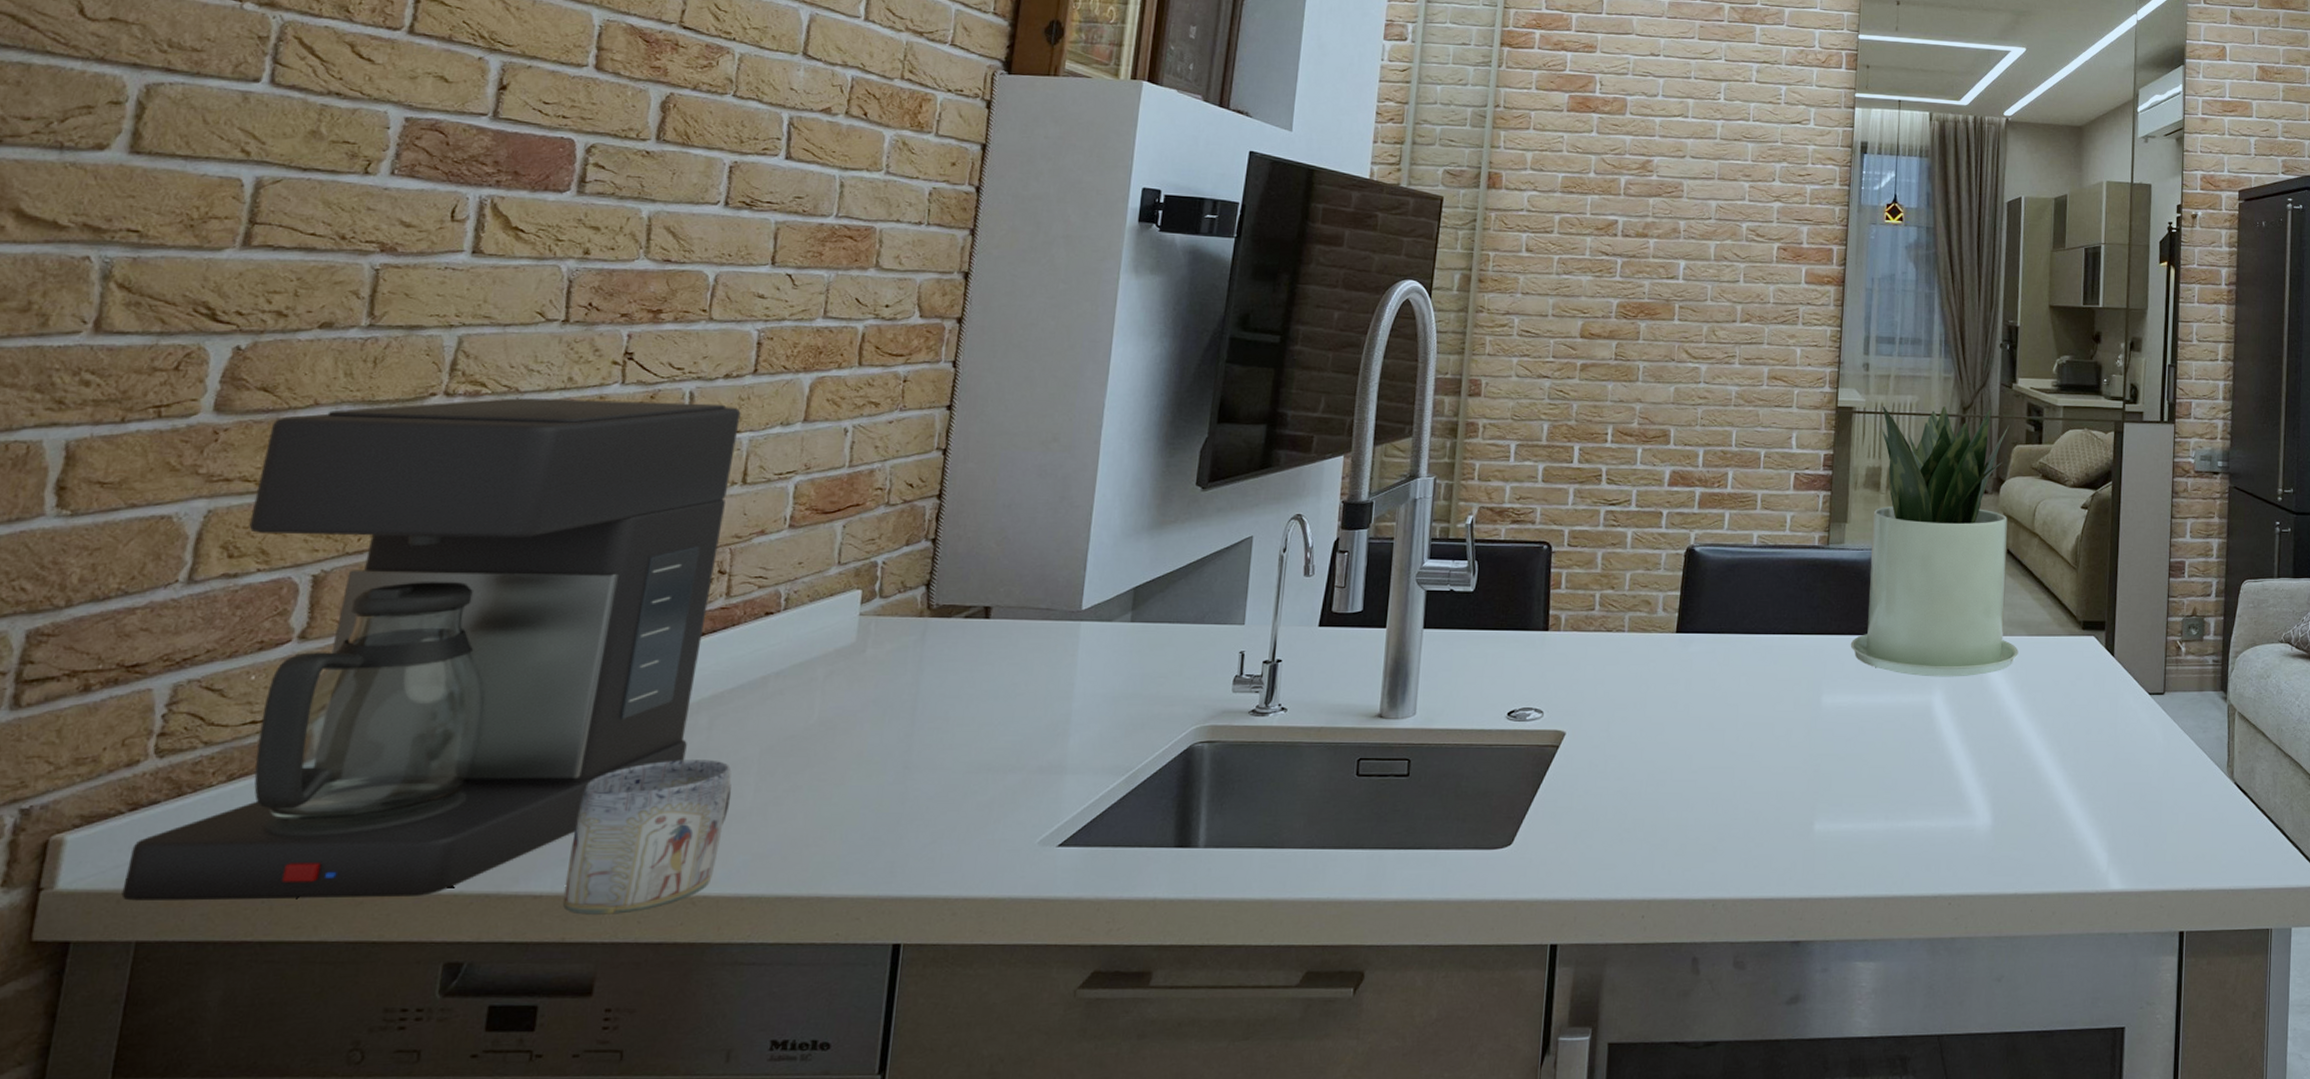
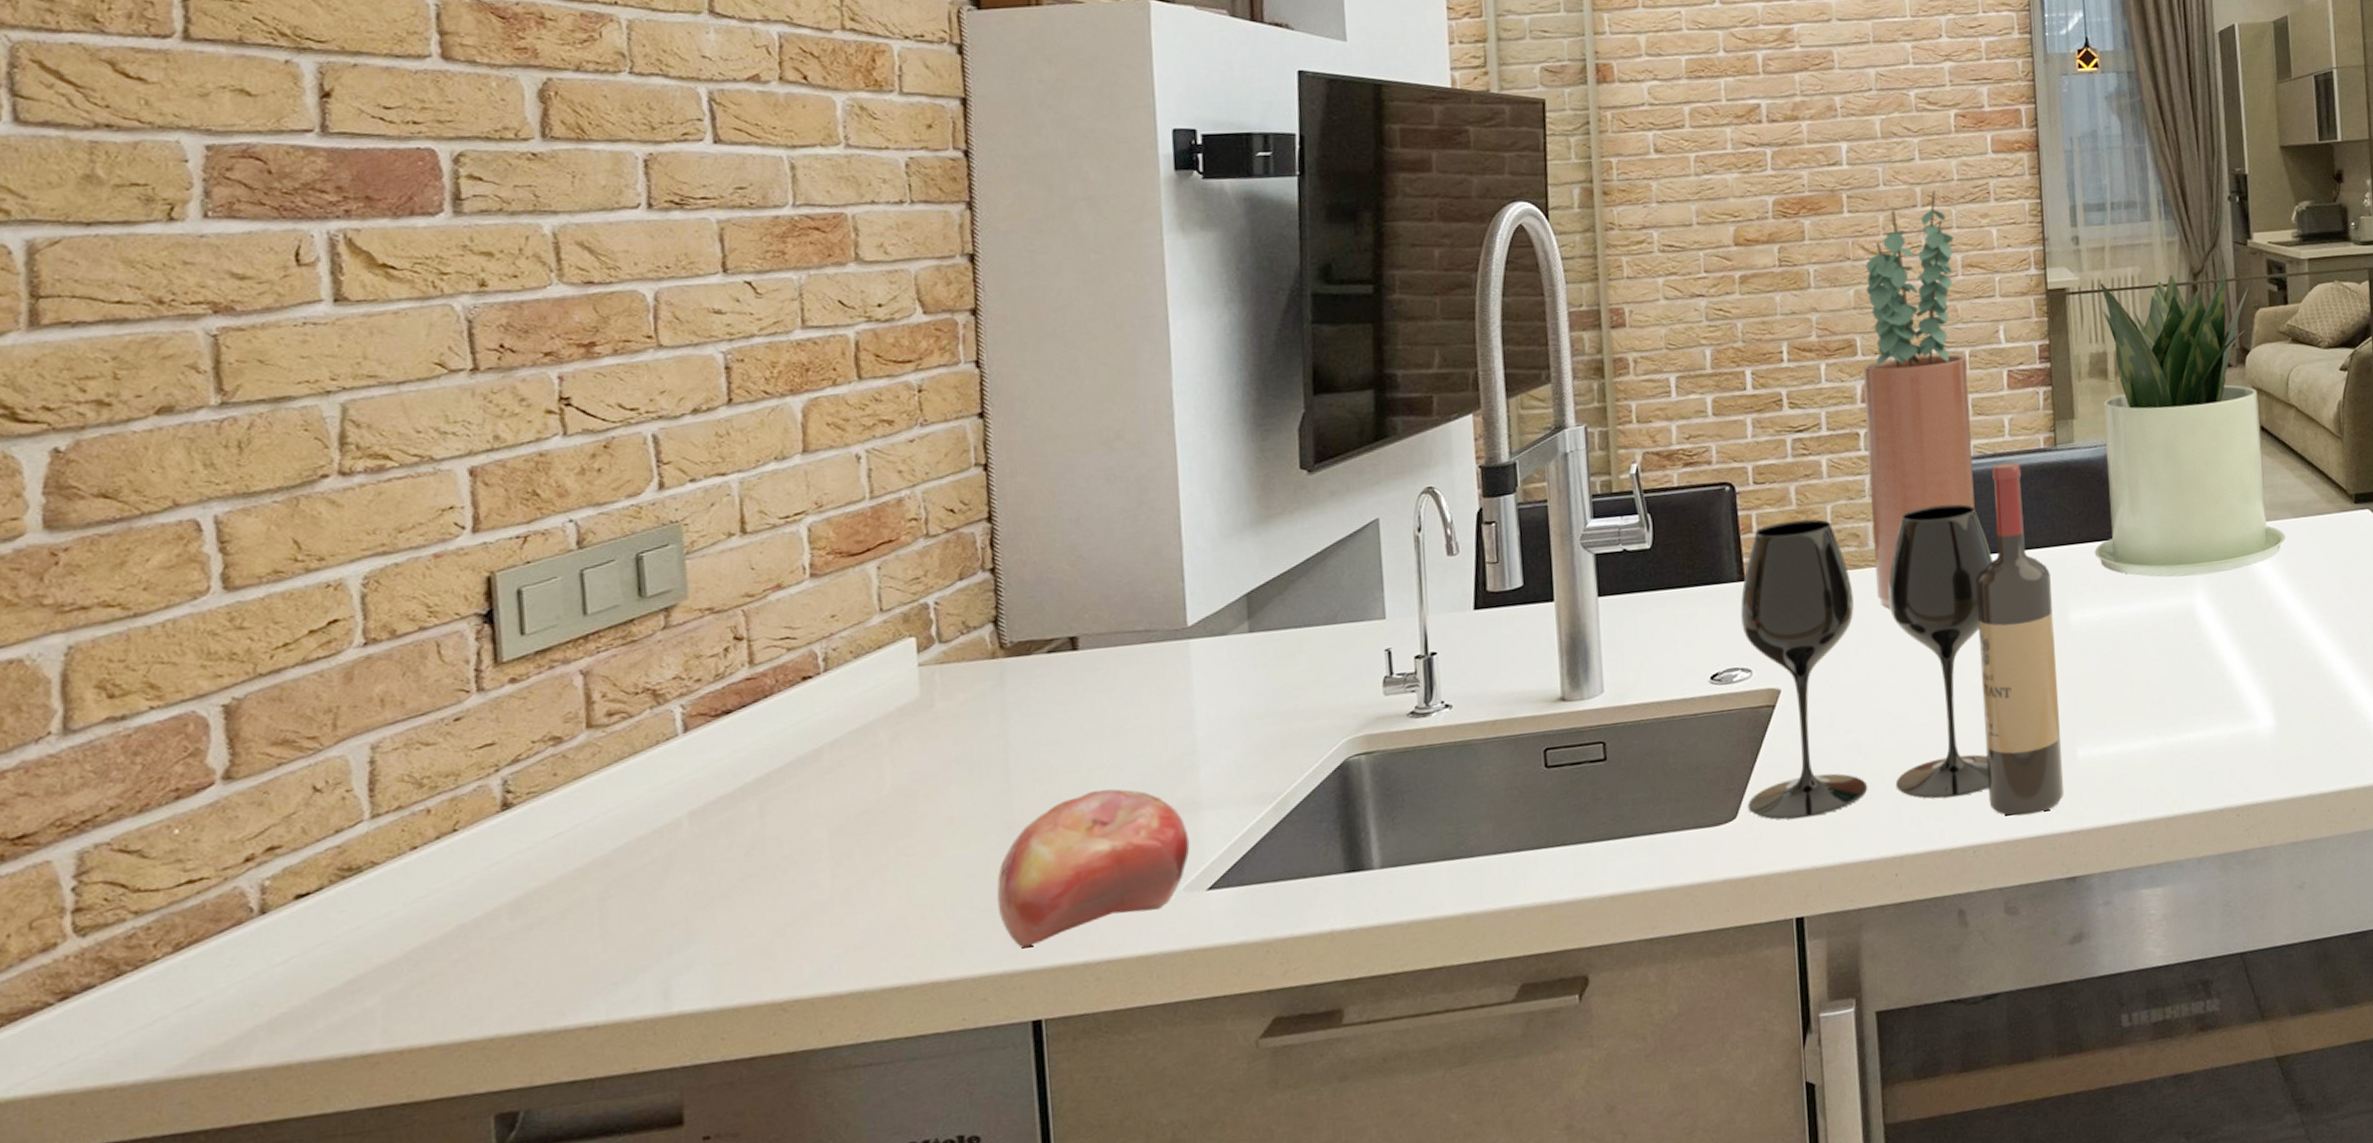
coffee maker: present [121,398,741,901] -> none [73,444,739,1100]
mug: present [562,759,732,916] -> none [620,849,805,1041]
fruit: none [883,745,1051,877] -> present [996,789,1190,949]
wine glass: none [1523,582,1763,853] -> present [1740,504,1994,820]
vase: none [1659,310,1764,671] -> present [1863,190,1975,608]
wine bottle: none [1732,554,1810,878] -> present [1975,462,2064,816]

